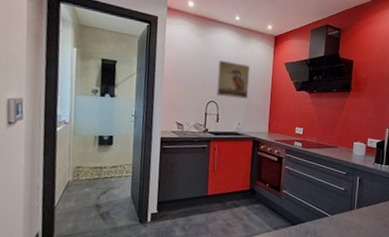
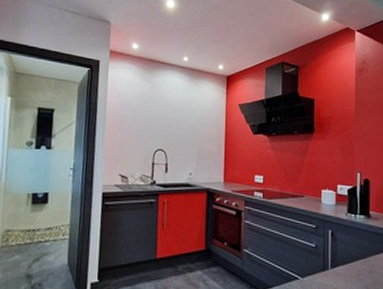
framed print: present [216,60,251,99] -> none [164,104,201,146]

